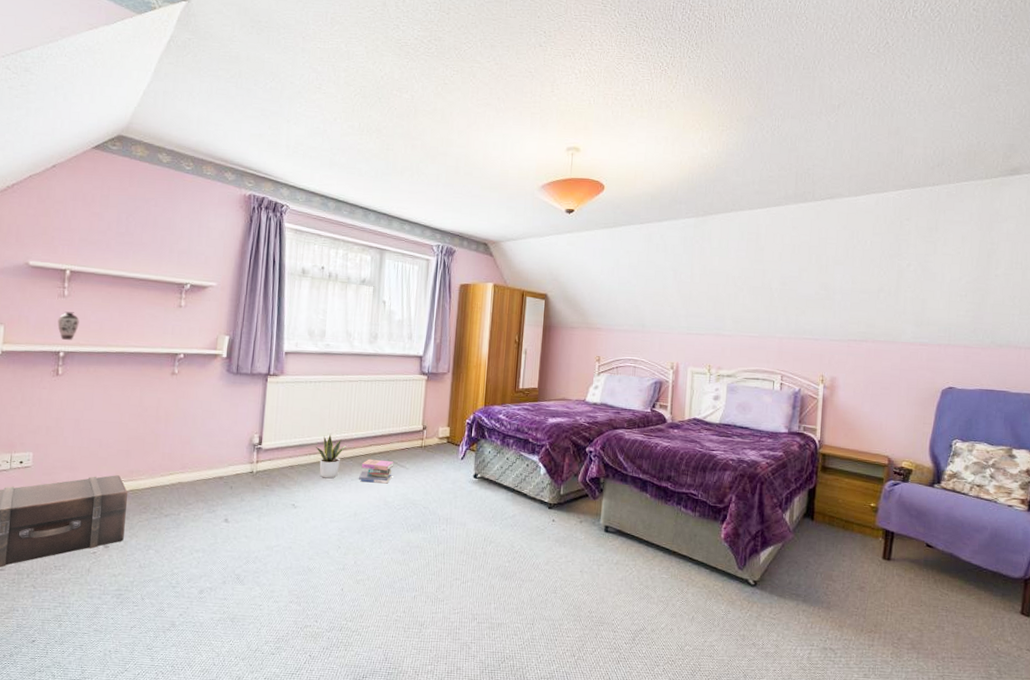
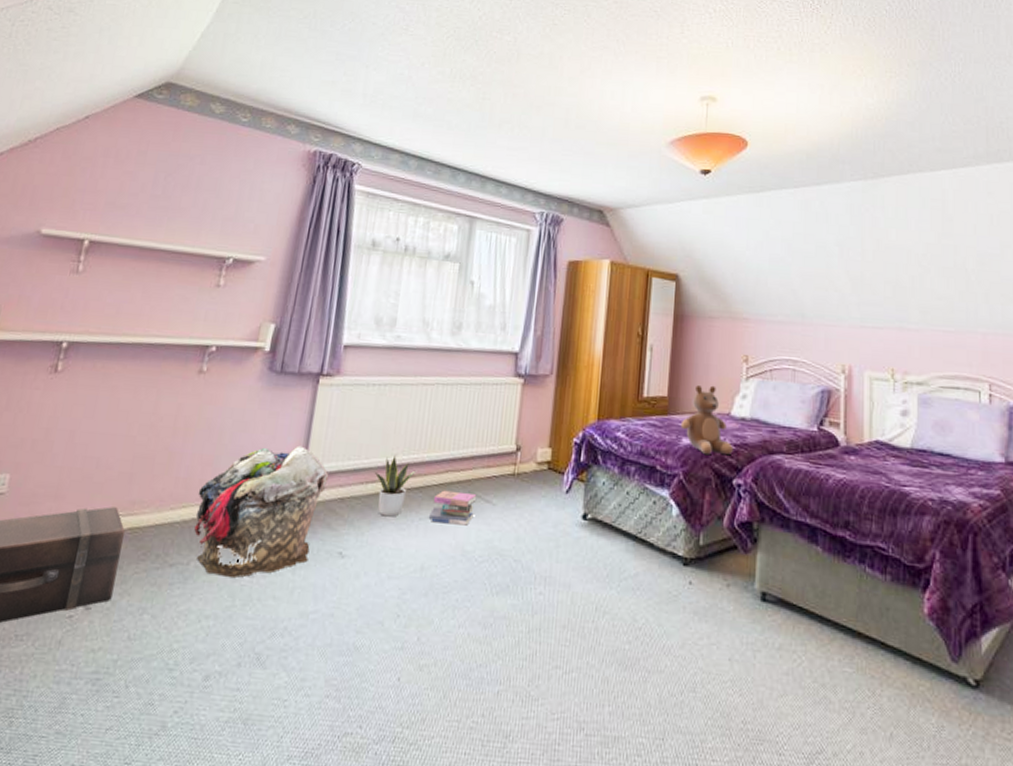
decorative vase: present [57,311,80,340] -> none [64,291,93,327]
laundry basket: none [181,428,281,524] -> present [194,445,329,579]
teddy bear: none [547,379,587,431] -> present [680,385,733,456]

